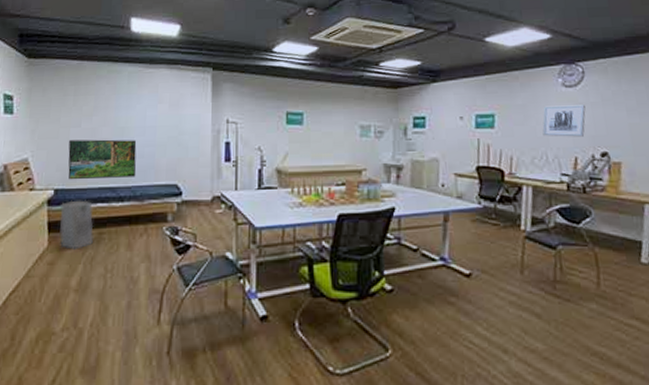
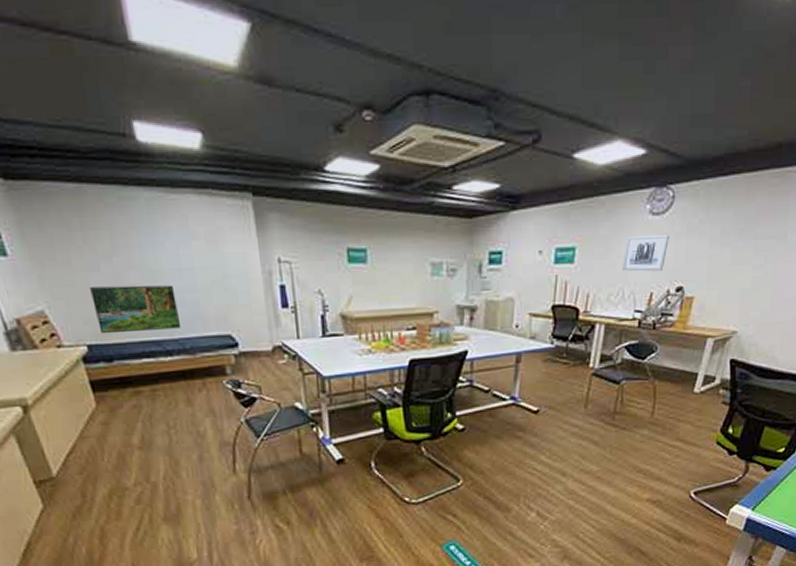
air purifier: present [59,200,94,250] -> none [99,355,148,409]

